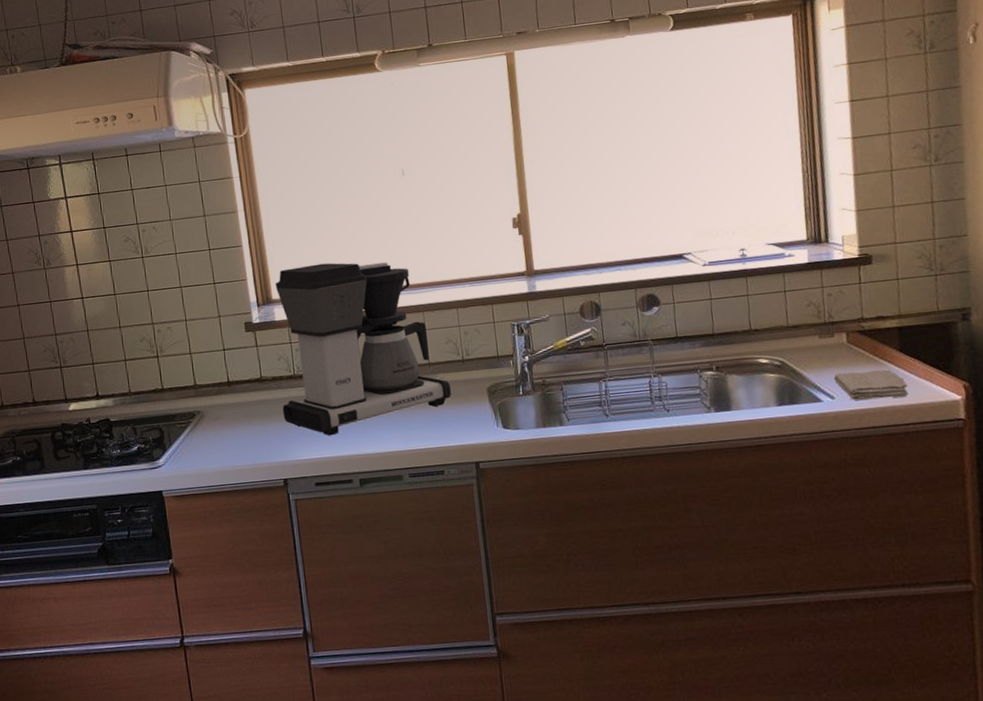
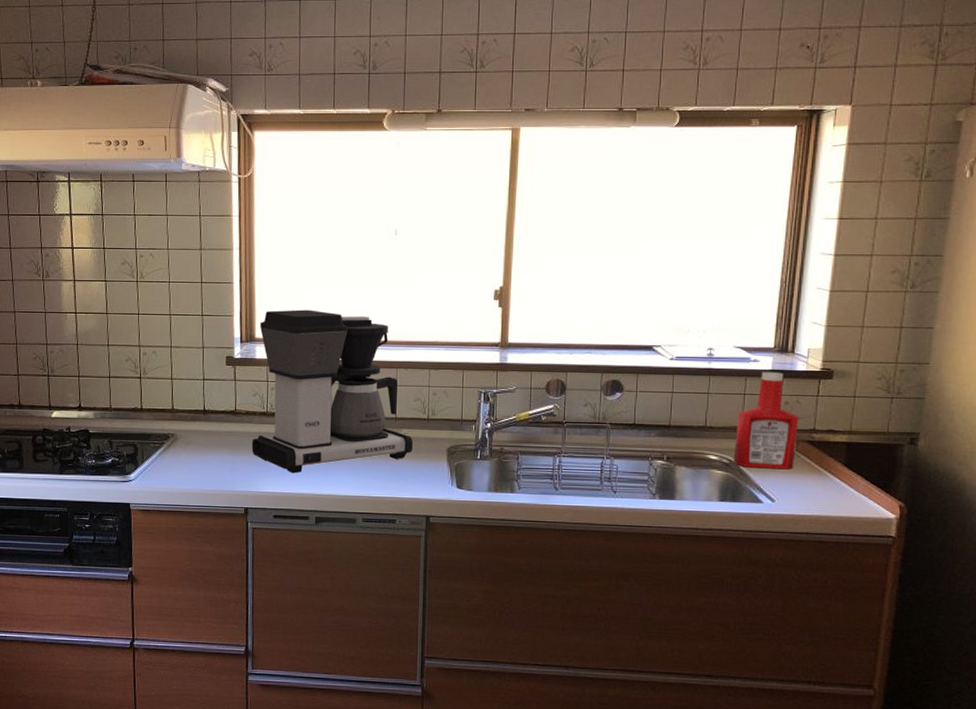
ketchup bottle: none [781,264,848,367] -> present [733,371,799,470]
washcloth: present [833,369,908,401] -> none [777,478,846,509]

